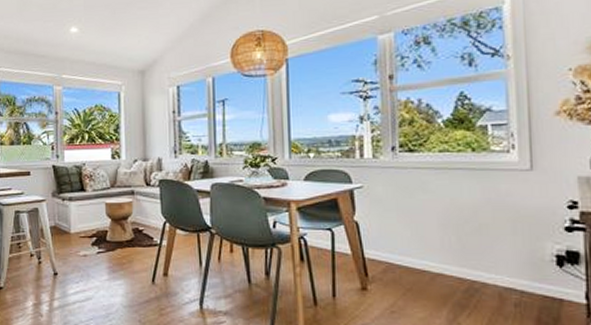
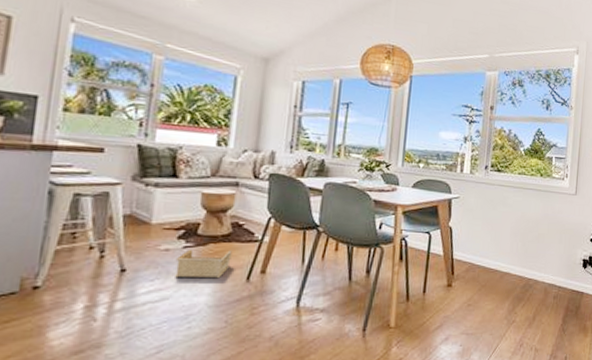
storage bin: none [92,254,137,281] -> present [175,249,232,278]

